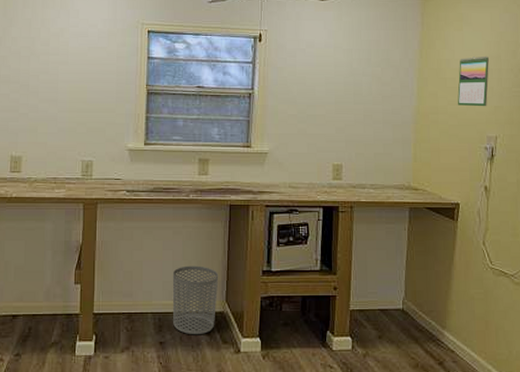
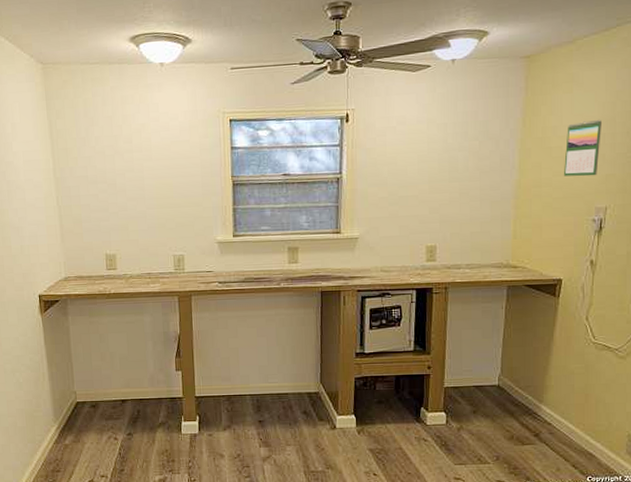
waste bin: present [172,265,219,335] -> none [267,350,313,414]

